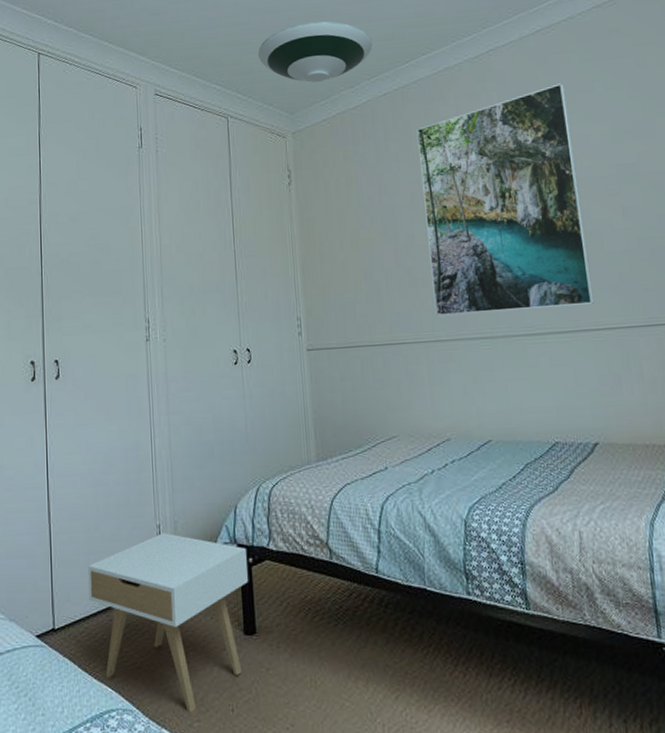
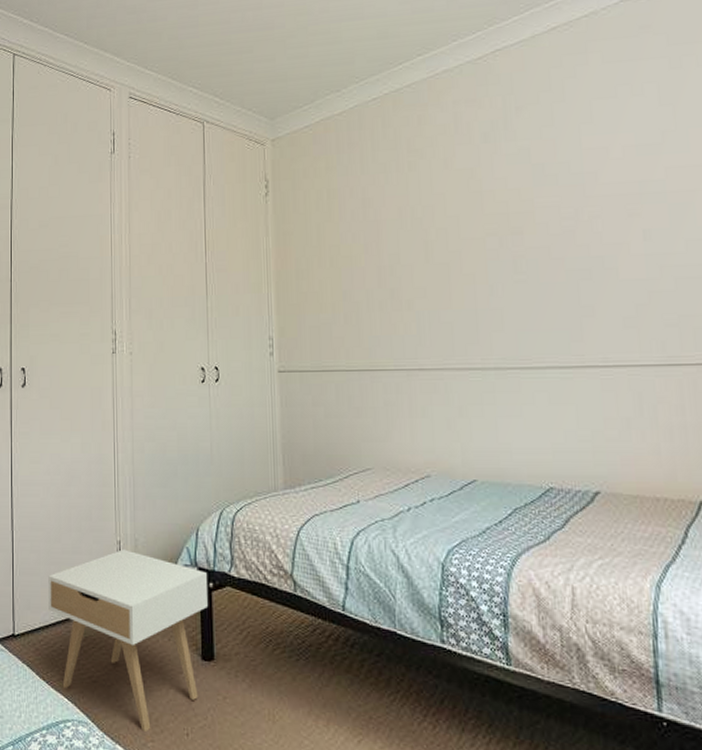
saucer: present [258,21,373,83] -> none [238,19,363,86]
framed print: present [416,83,594,317] -> none [407,88,604,343]

